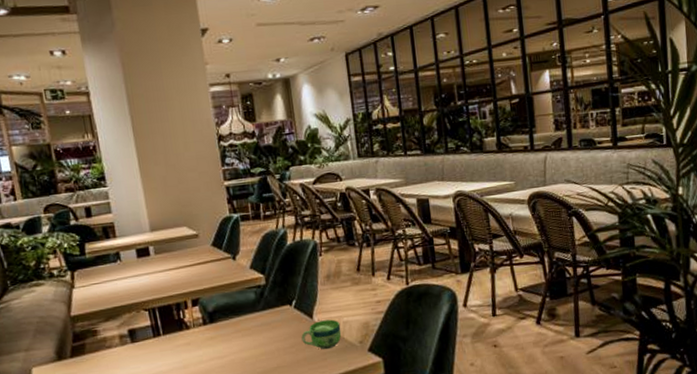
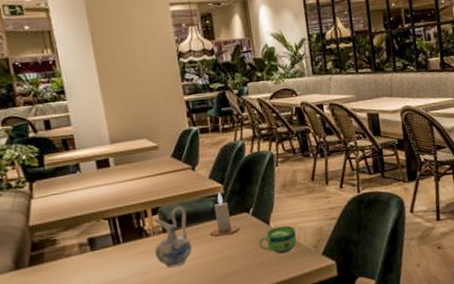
ceramic pitcher: none [195,297,233,362] -> present [154,206,193,268]
candle: none [251,283,283,330] -> present [210,192,240,237]

